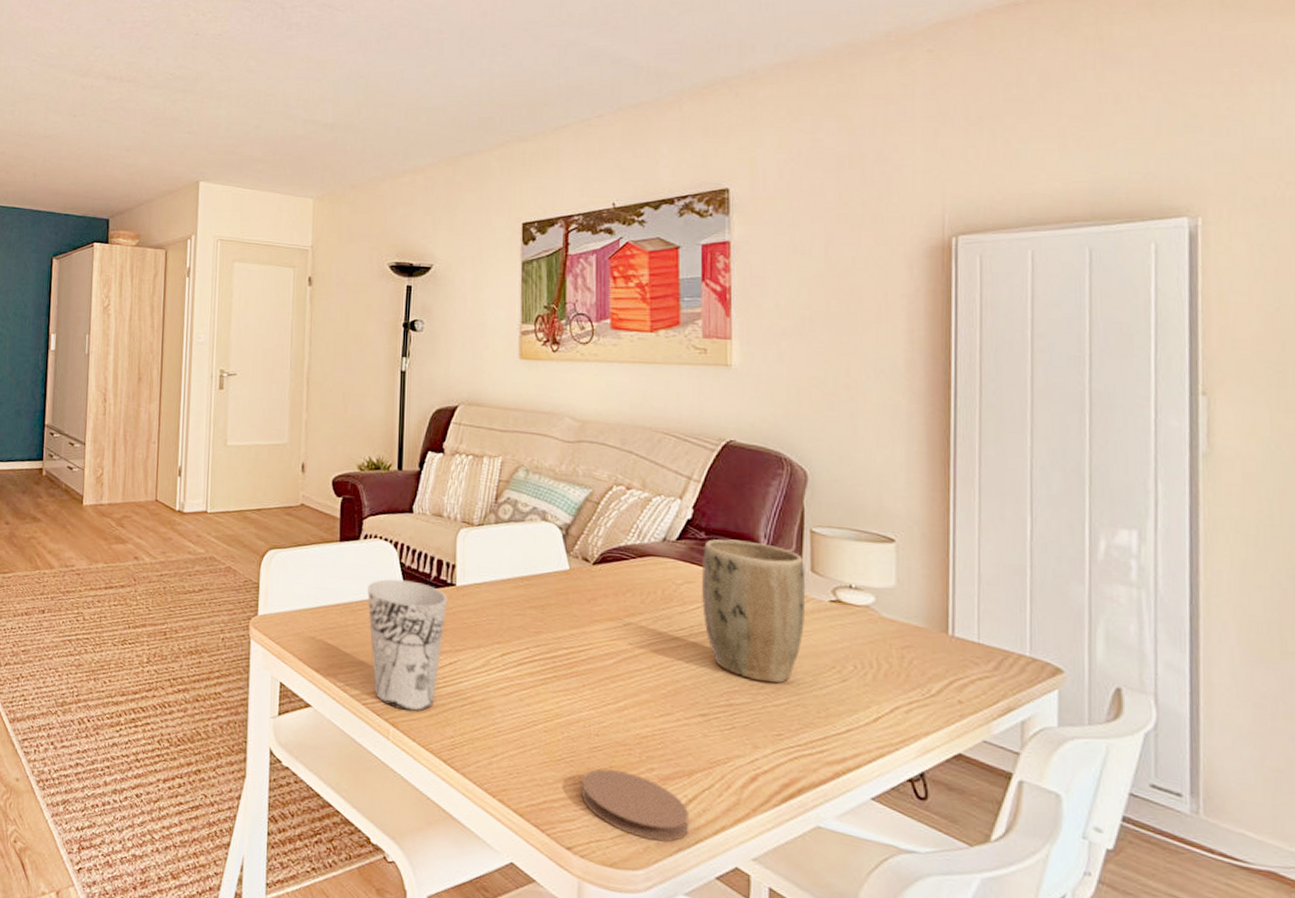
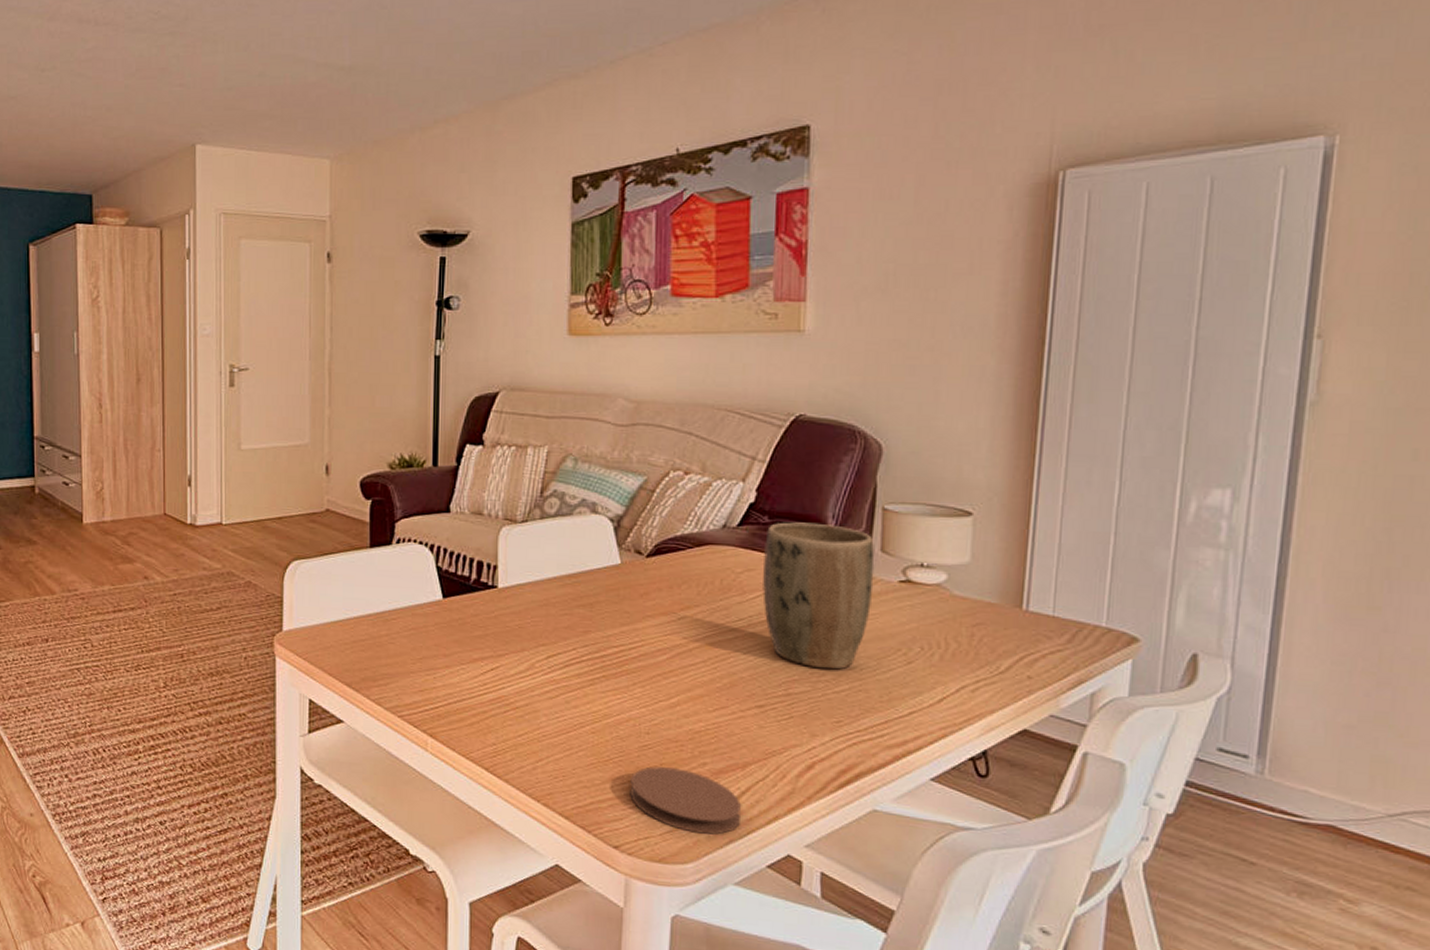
cup: present [367,579,448,712] -> none [401,584,489,721]

